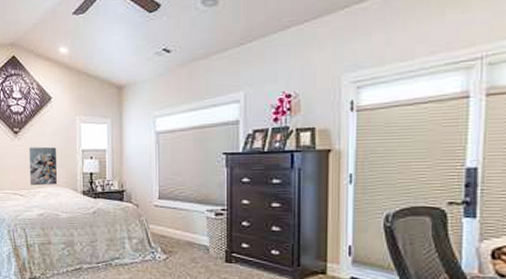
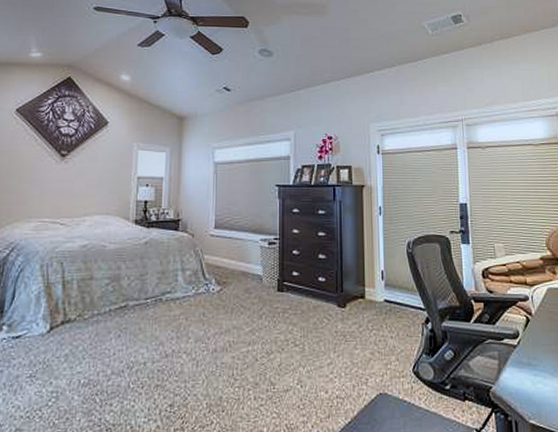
wall art: present [28,146,57,186] -> none [74,172,108,214]

